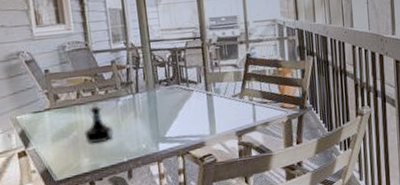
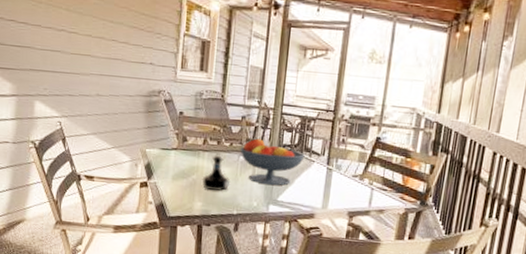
fruit bowl: none [116,80,183,125] -> present [240,138,305,186]

